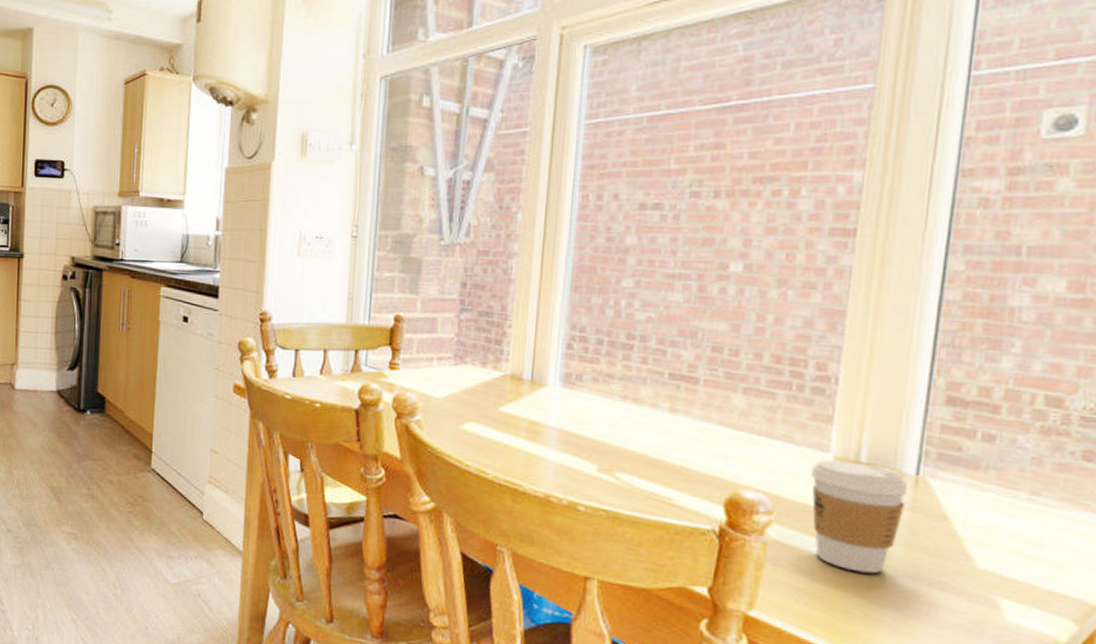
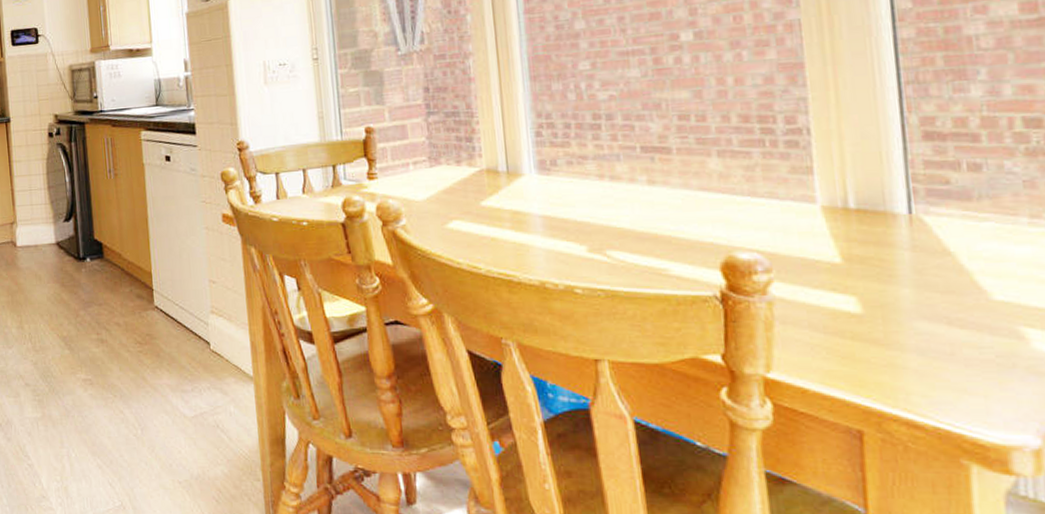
coffee cup: present [811,459,908,574] -> none [801,209,905,320]

